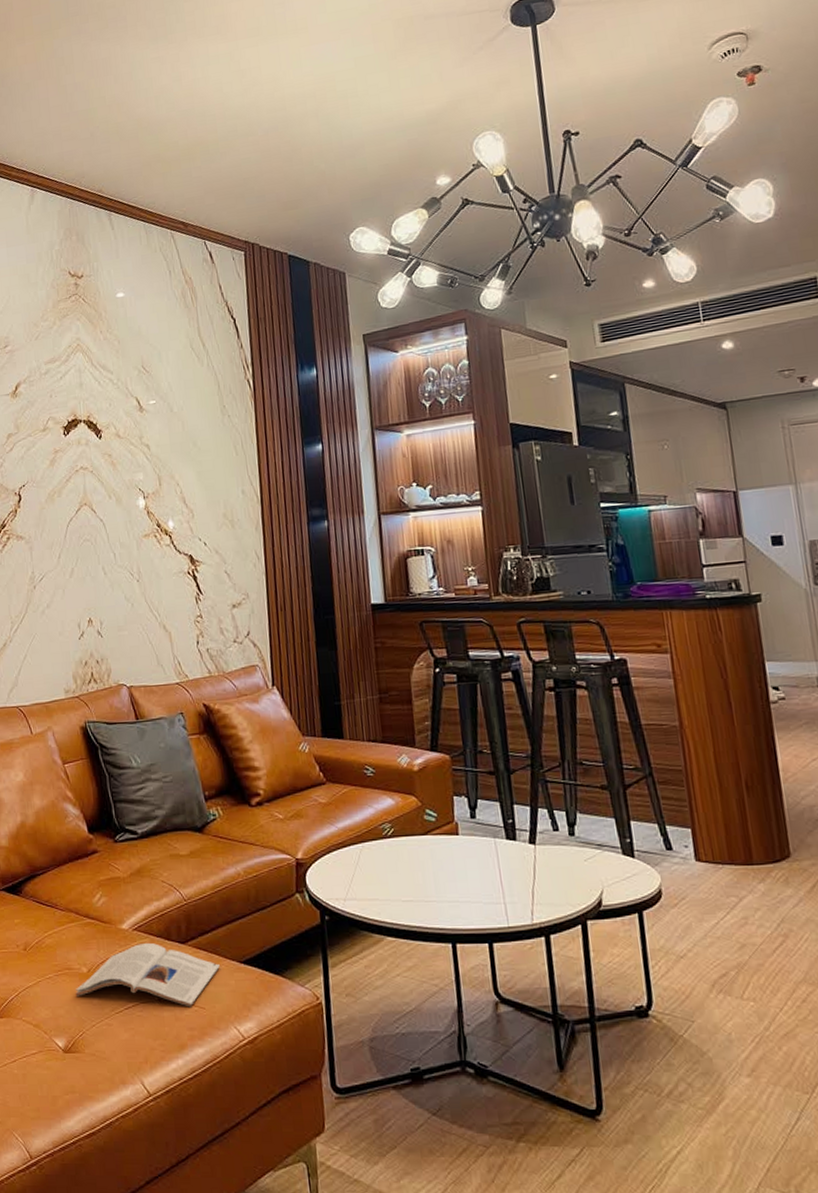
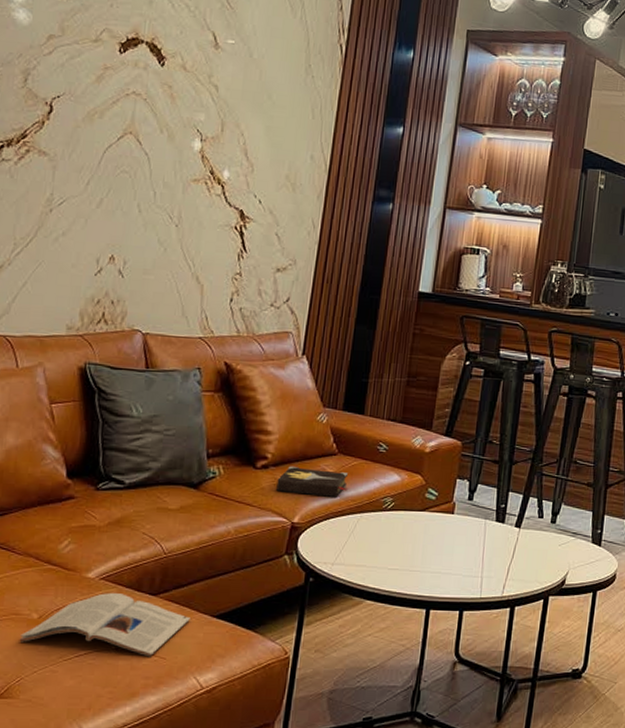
hardback book: none [273,800,345,829] -> present [276,466,349,497]

